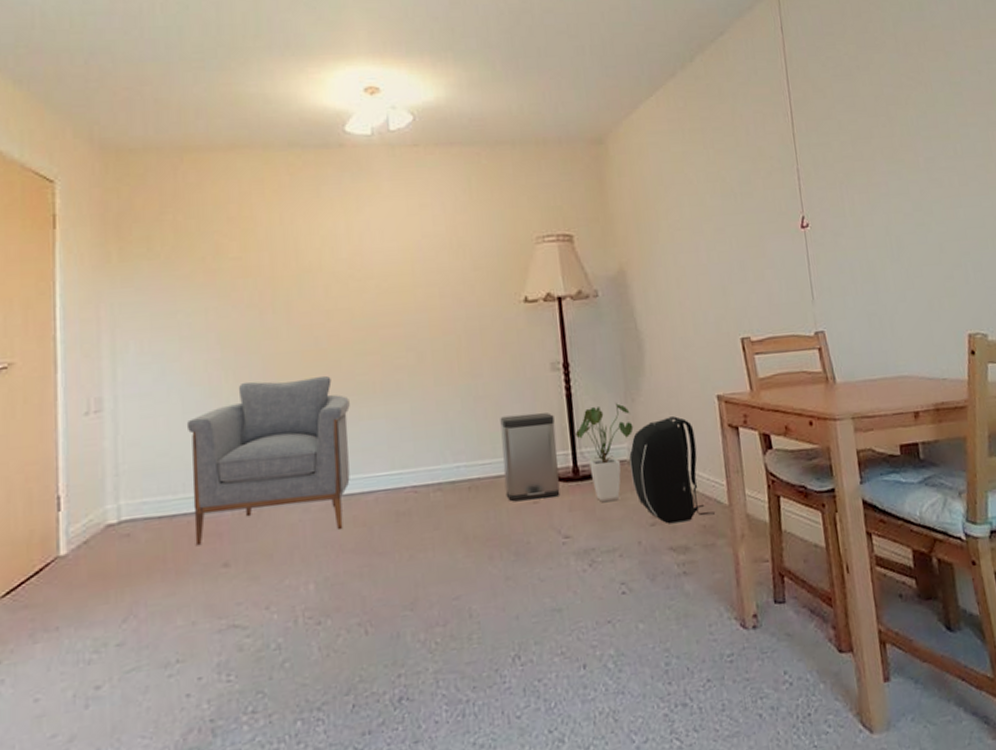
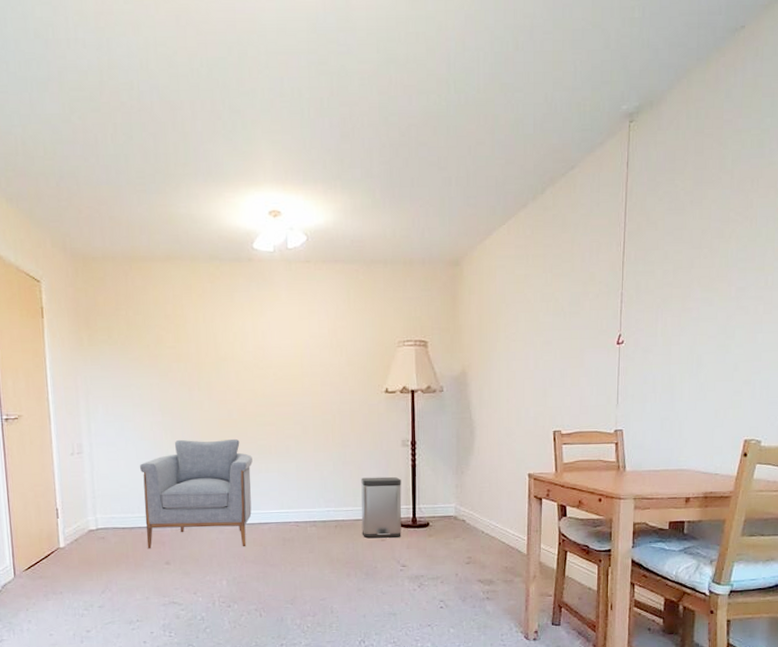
house plant: present [575,402,634,503] -> none [416,473,461,545]
backpack: present [629,416,715,523] -> none [455,487,515,563]

